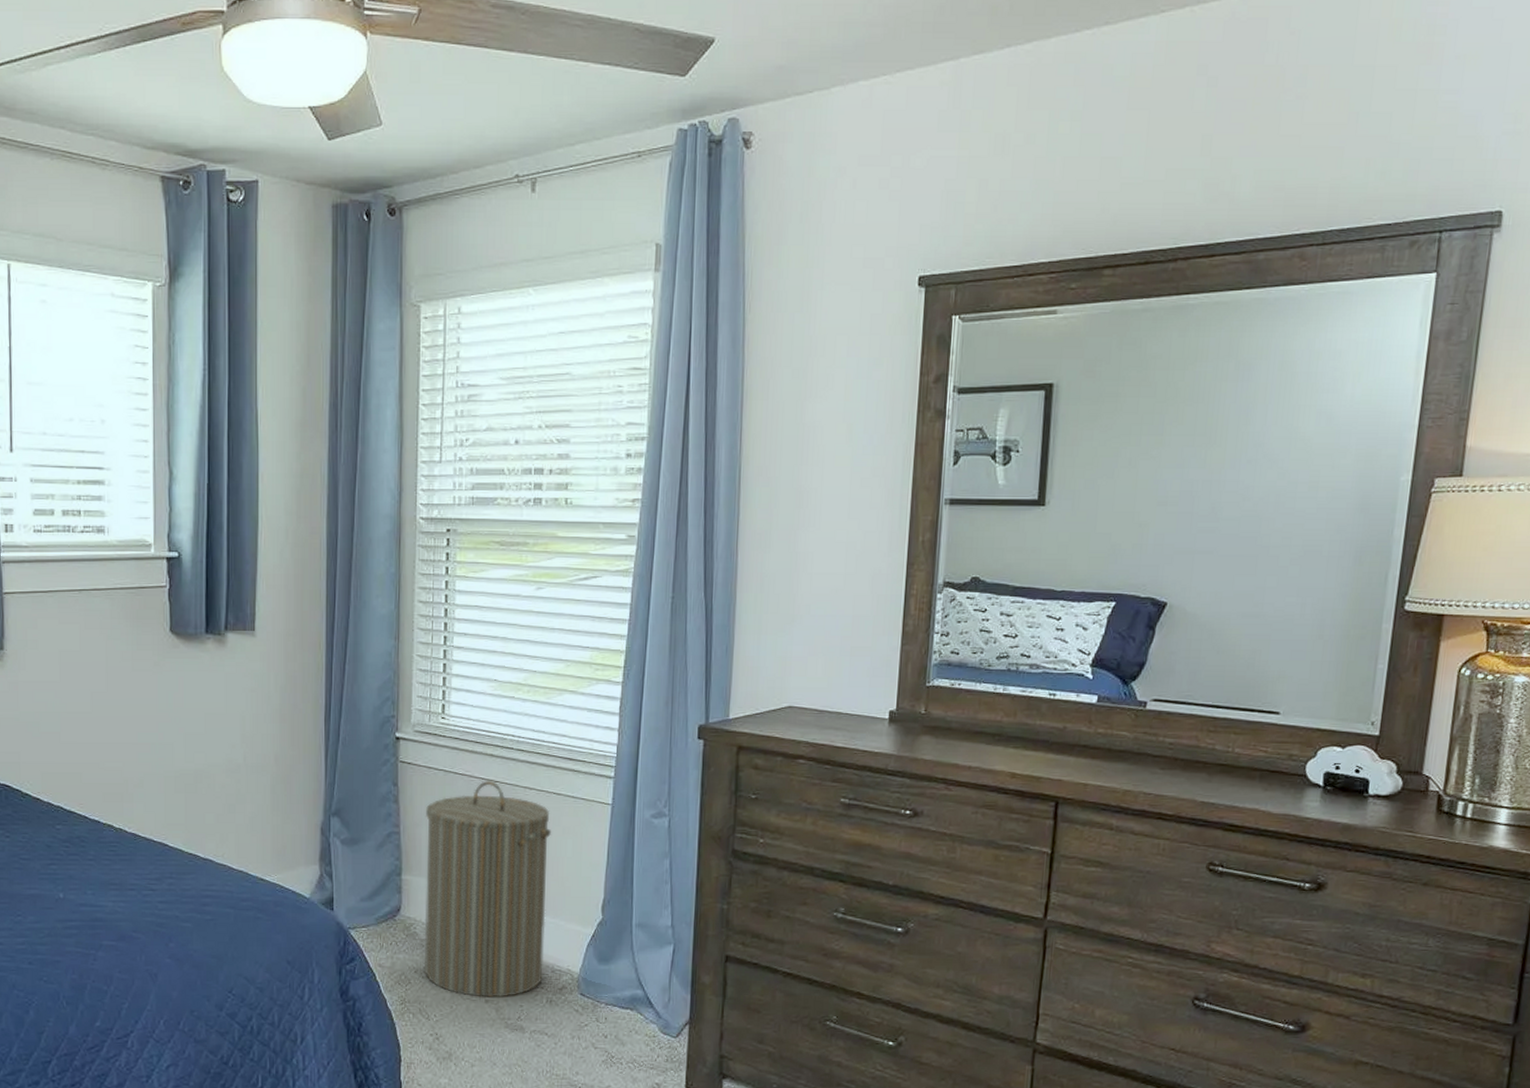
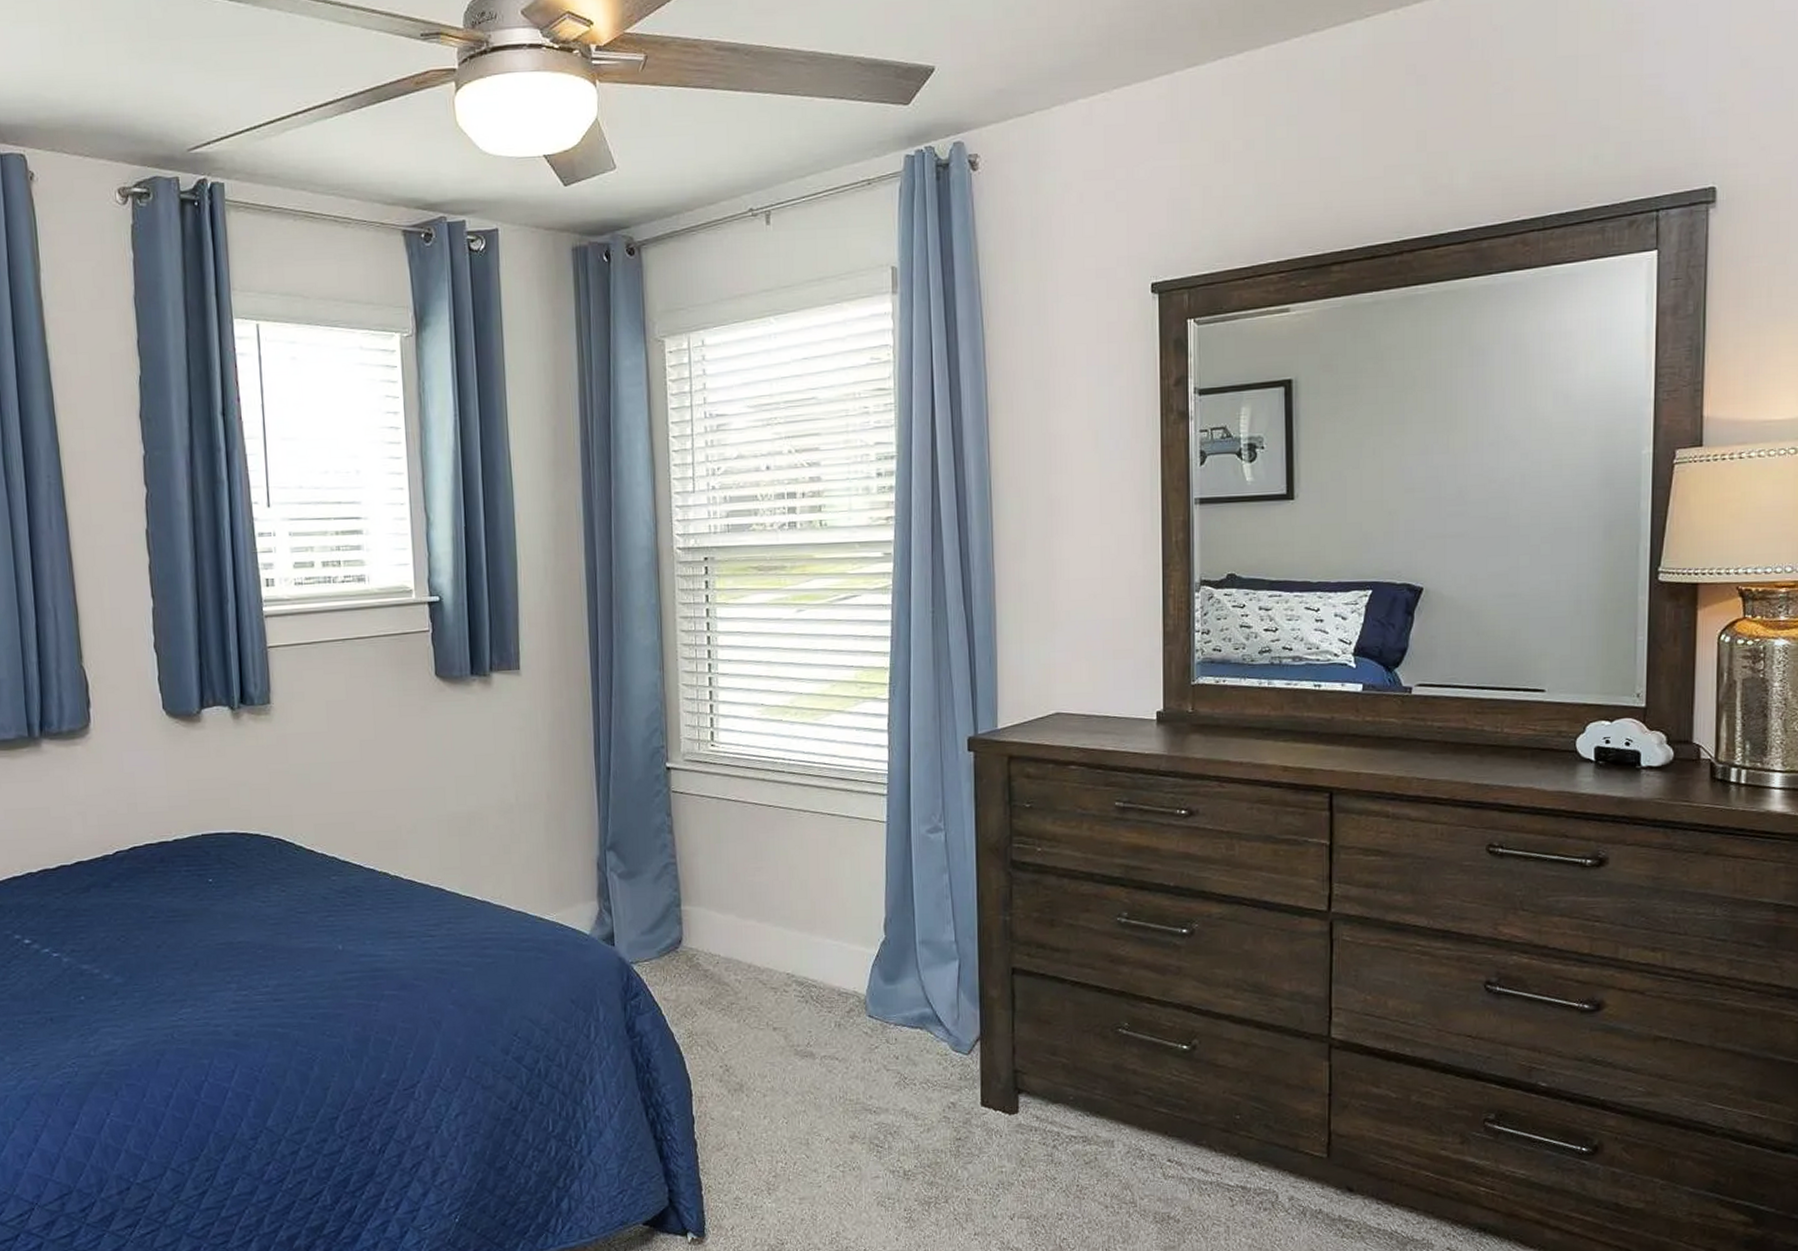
laundry hamper: present [424,780,551,998] -> none [701,804,830,1025]

